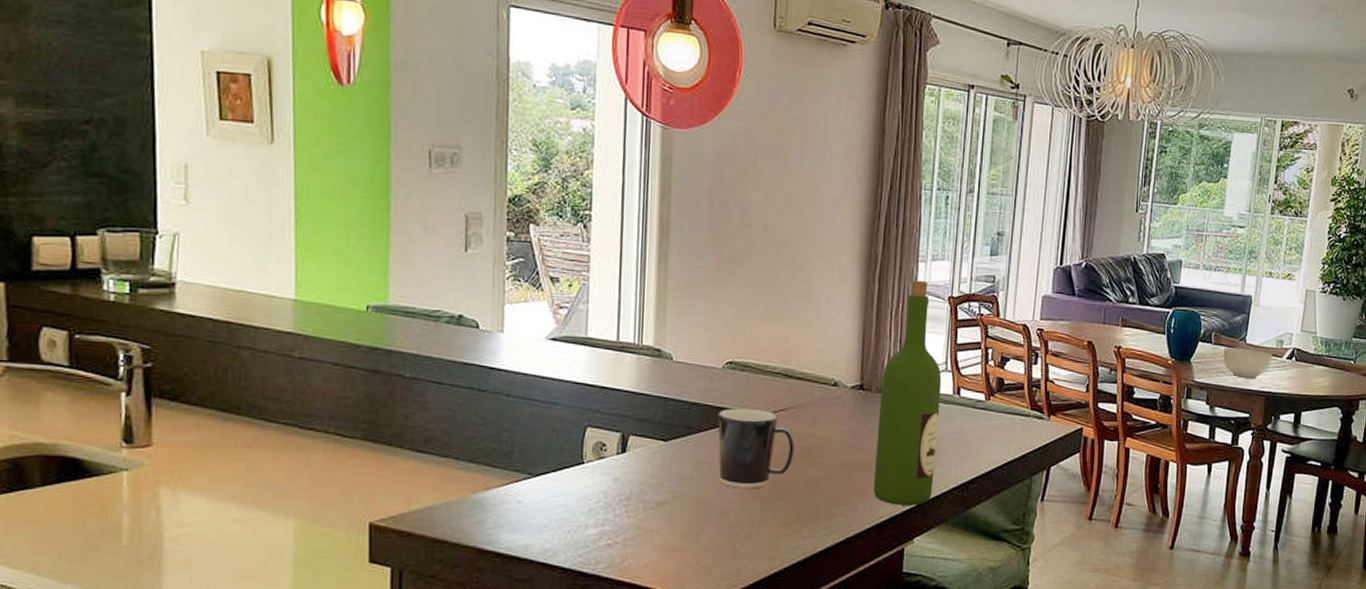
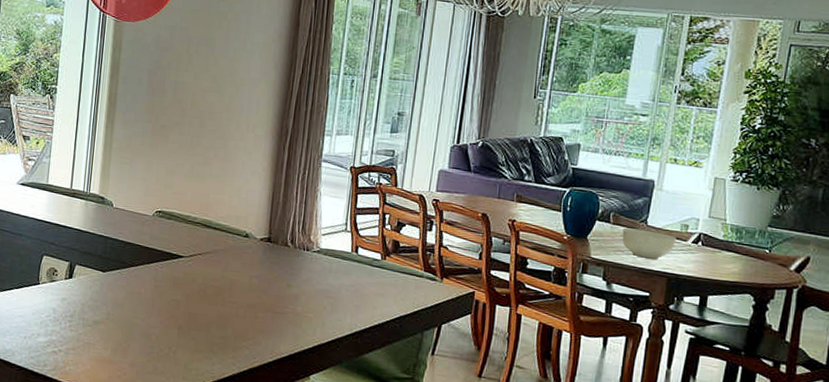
mug: present [717,407,795,489] -> none [145,249,210,318]
wine bottle: present [873,280,942,505] -> none [275,151,342,347]

